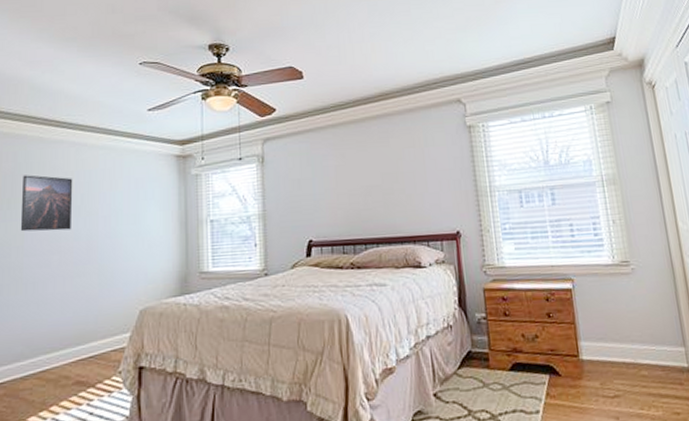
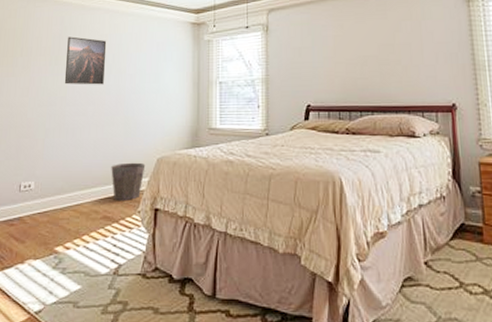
waste bin: none [83,316,126,362] -> present [111,162,146,200]

